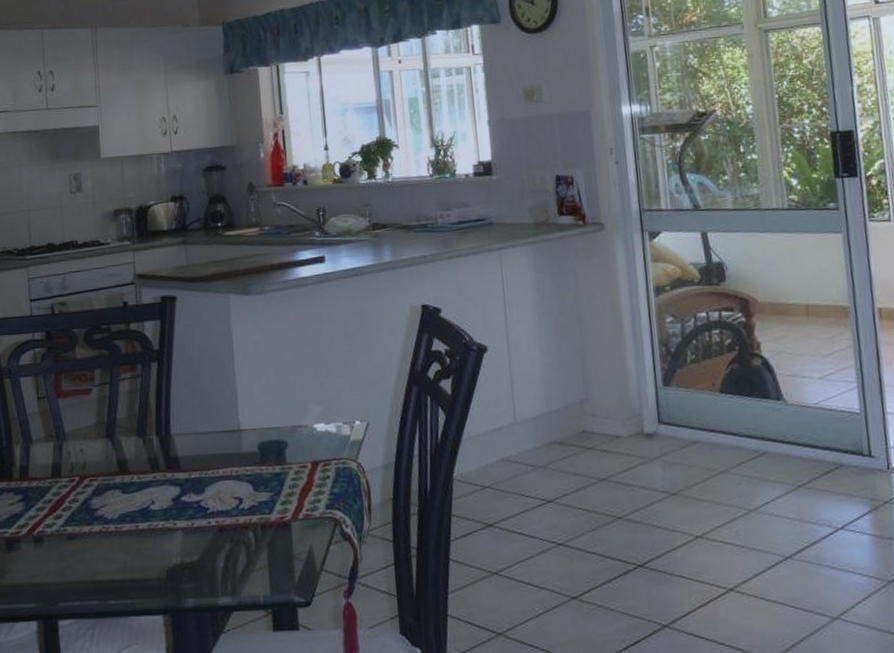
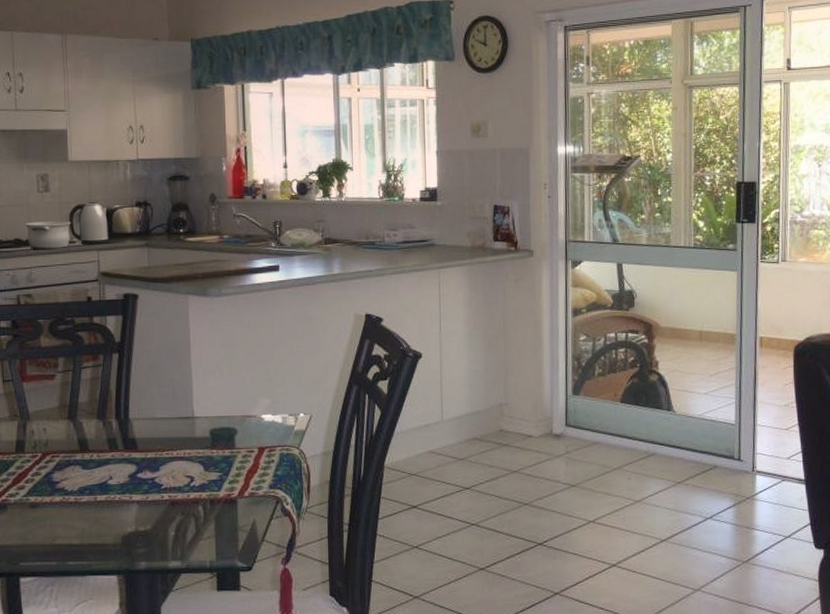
cooking pot: none [57,221,105,254] -> present [24,221,71,250]
kettle: none [102,199,144,246] -> present [68,201,108,245]

